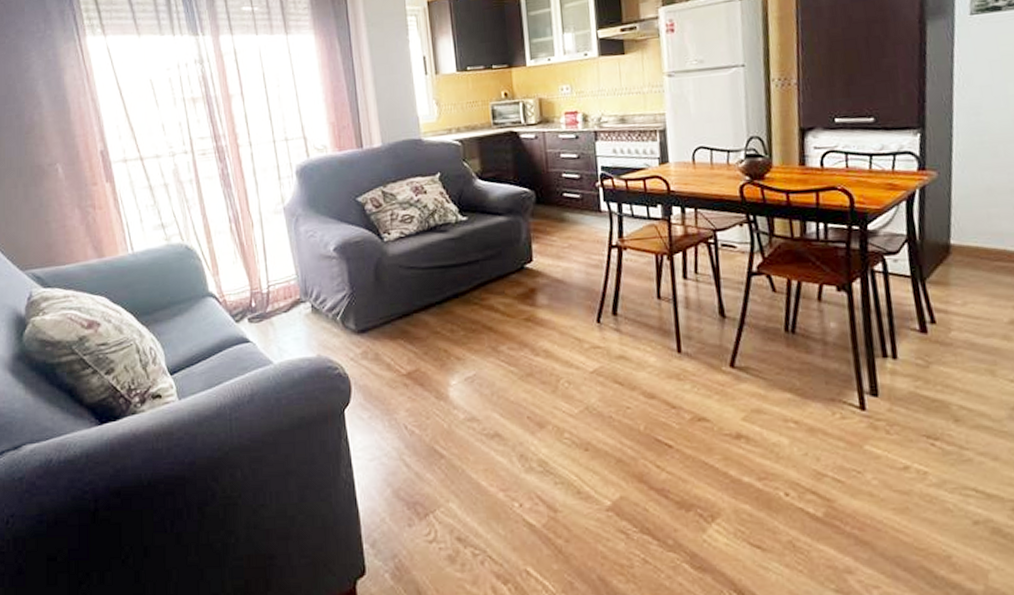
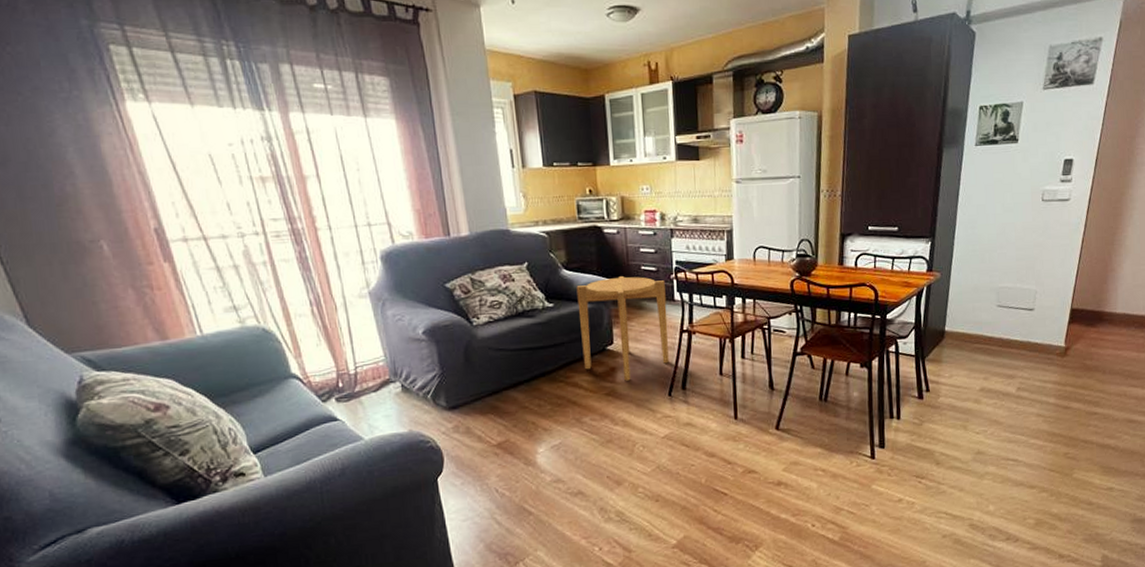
side table: none [491,185,596,304] -> present [576,276,669,381]

